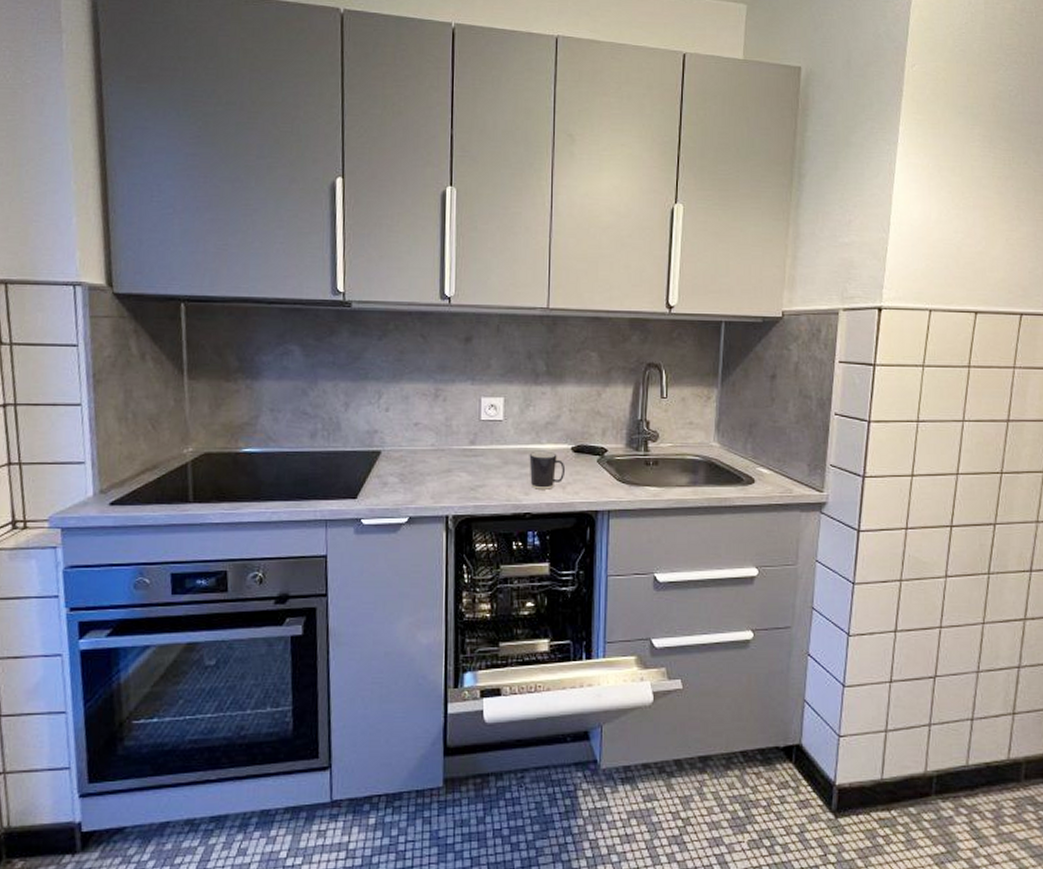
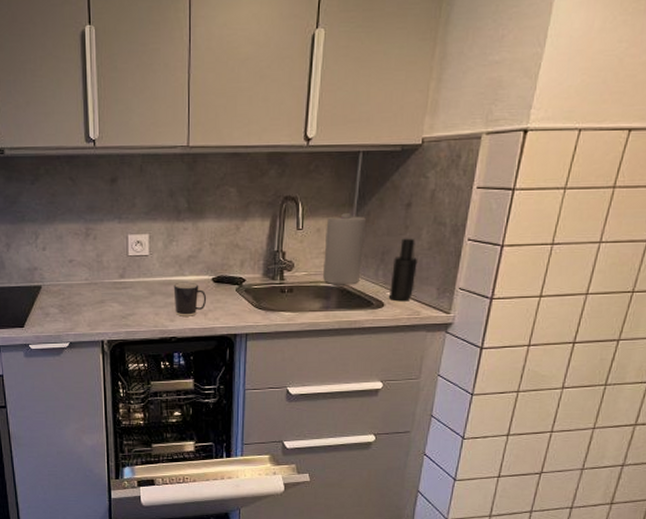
paper towel holder: none [690,383,732,459] -> present [323,213,367,285]
soap dispenser: none [760,410,785,478] -> present [389,238,417,302]

